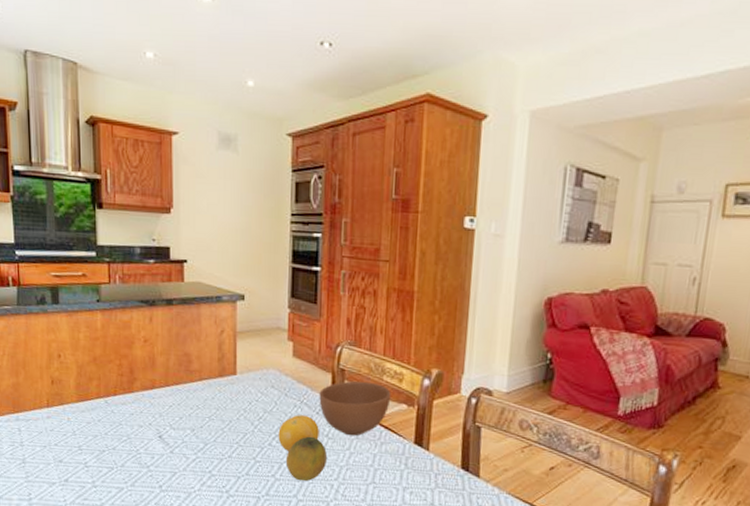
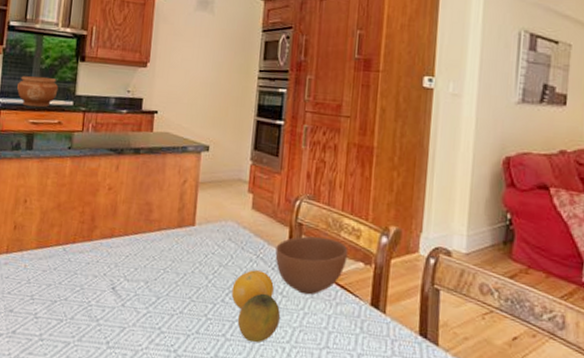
ceramic pot: none [33,226,78,260] -> present [17,76,59,108]

